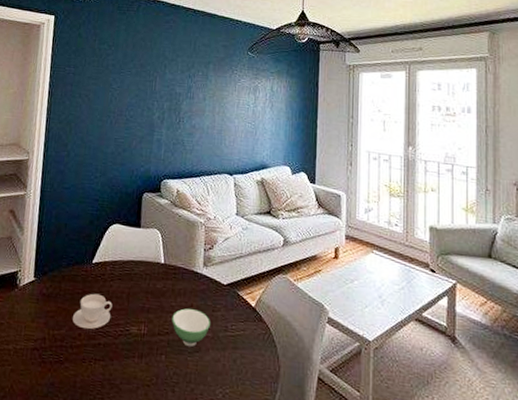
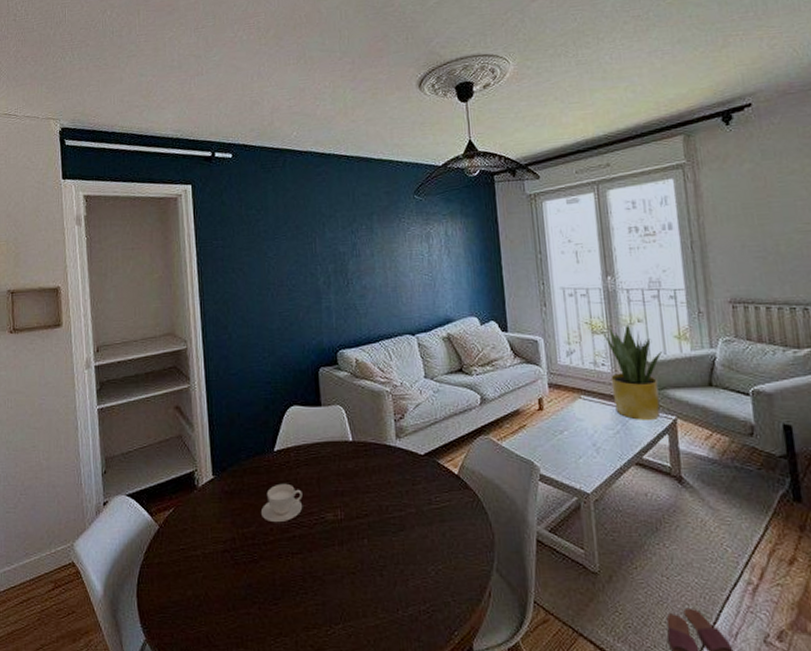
bowl: present [172,308,211,347] -> none [369,485,413,525]
planter: none [399,190,451,281] -> present [602,323,663,420]

